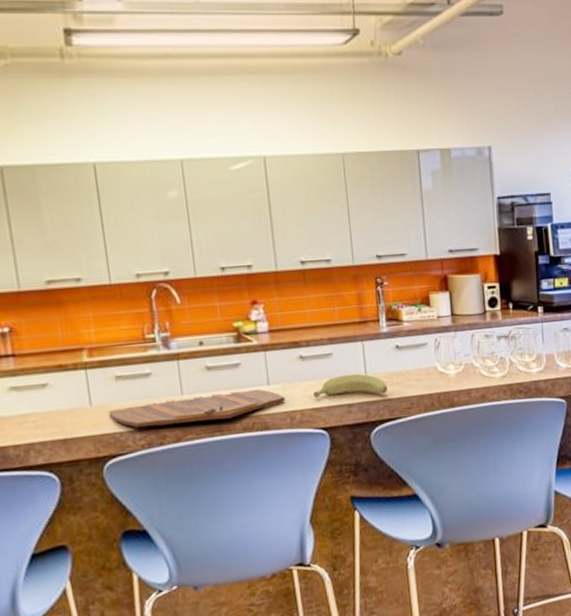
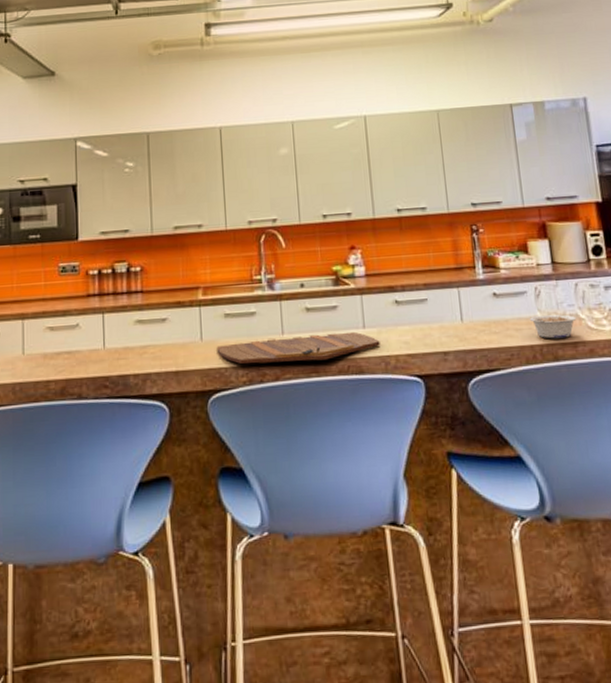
banana: present [313,373,388,398] -> none [408,320,486,344]
legume: none [428,364,472,387] -> present [529,314,577,339]

